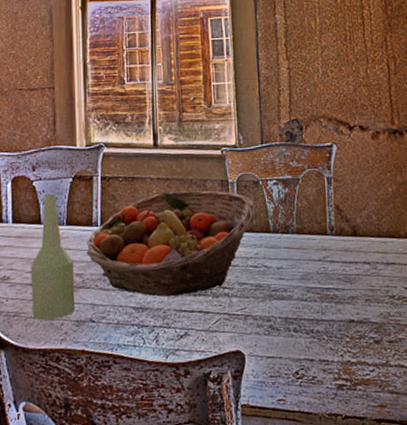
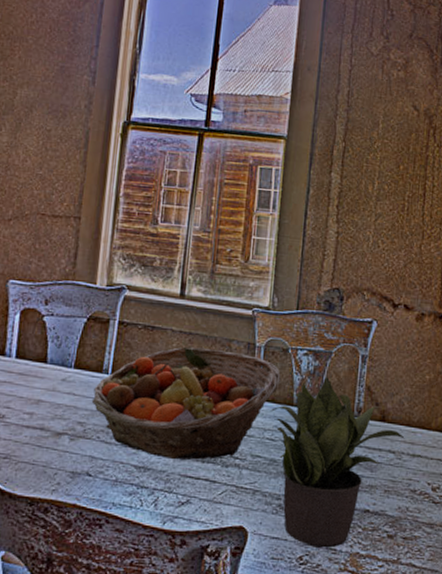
bottle: present [31,193,76,320] -> none [24,331,77,468]
potted plant: none [249,200,377,361] -> present [270,374,405,548]

